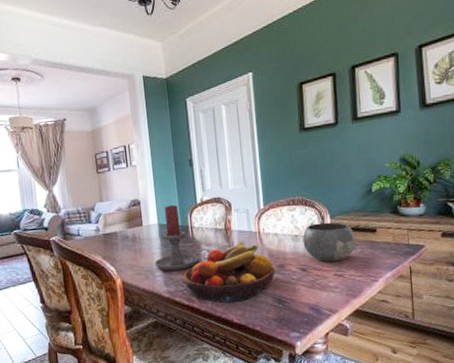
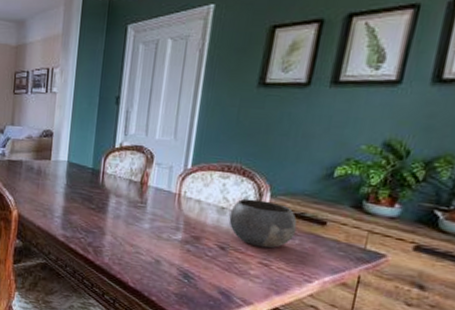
candle holder: present [154,204,211,271] -> none [55,143,119,217]
fruit bowl: present [183,240,275,303] -> none [82,199,189,265]

